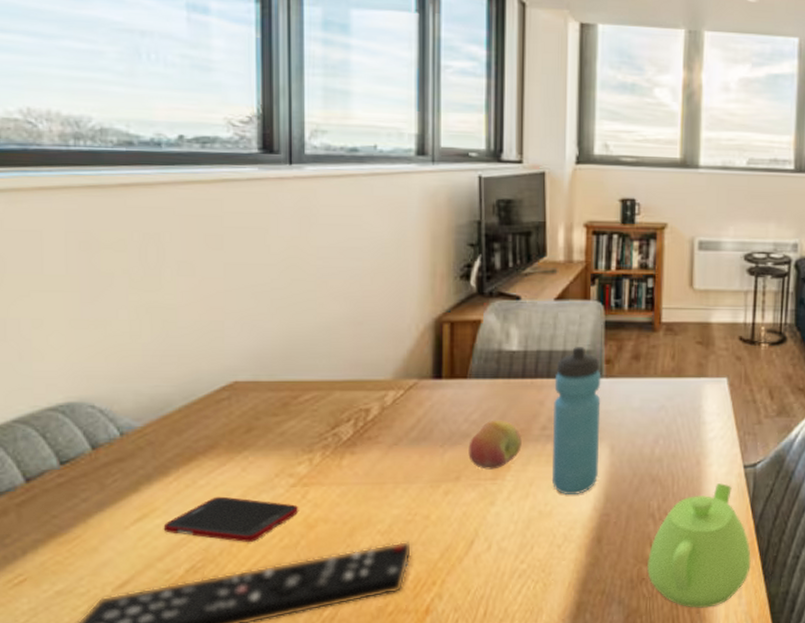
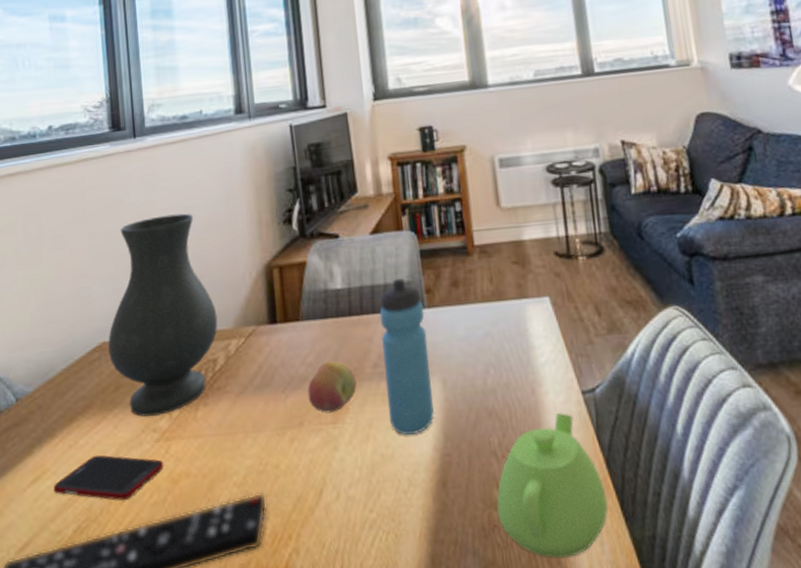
vase: none [241,254,375,461] -> present [108,213,218,417]

